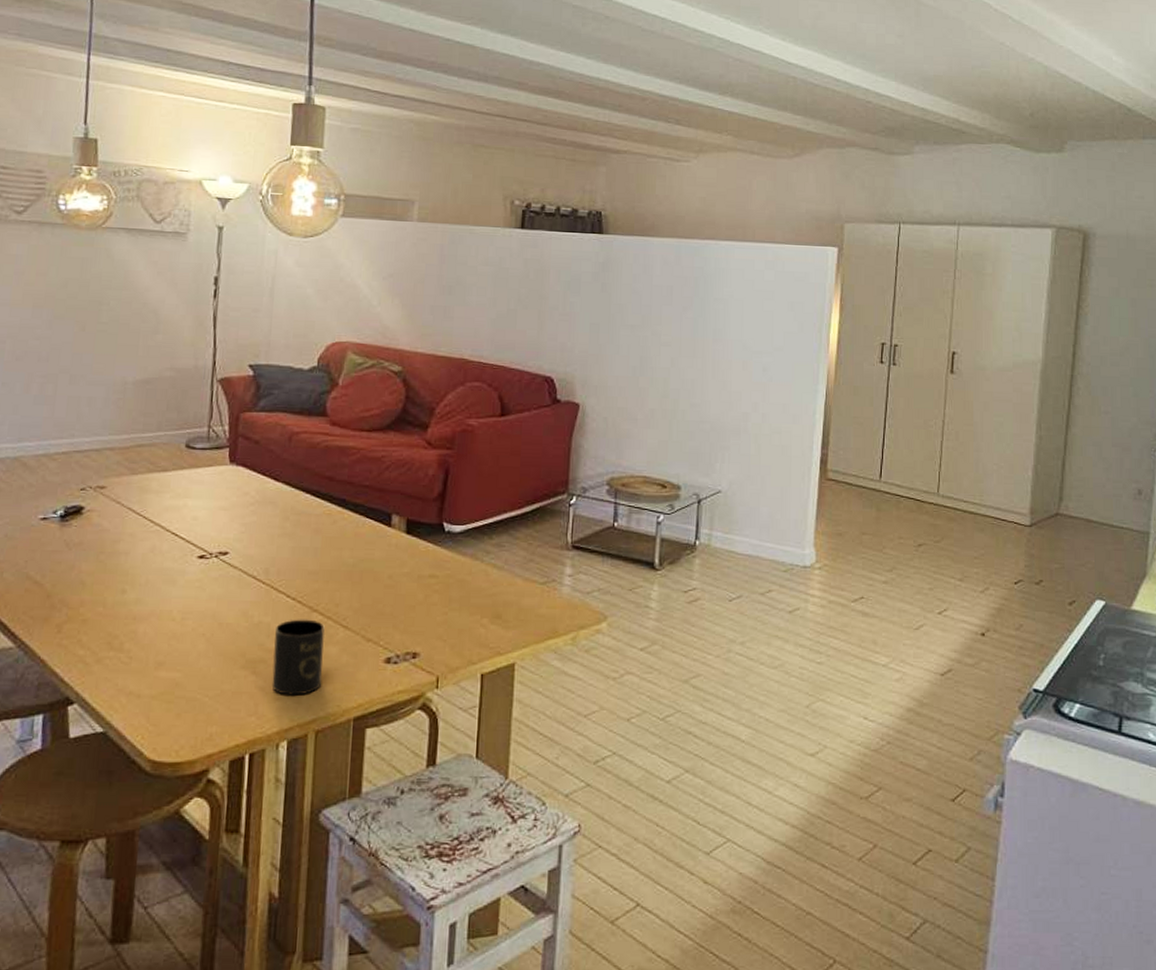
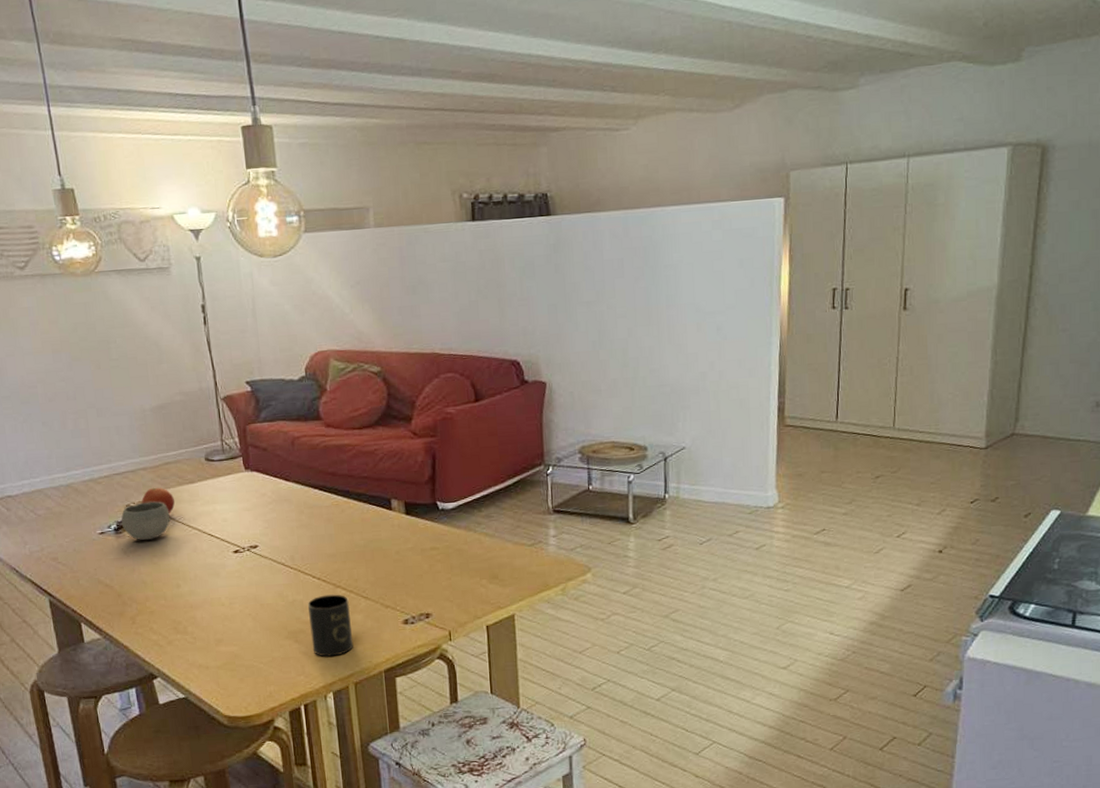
bowl: none [70,487,131,533] -> present [121,501,170,541]
fruit: none [100,471,140,504] -> present [141,487,175,513]

